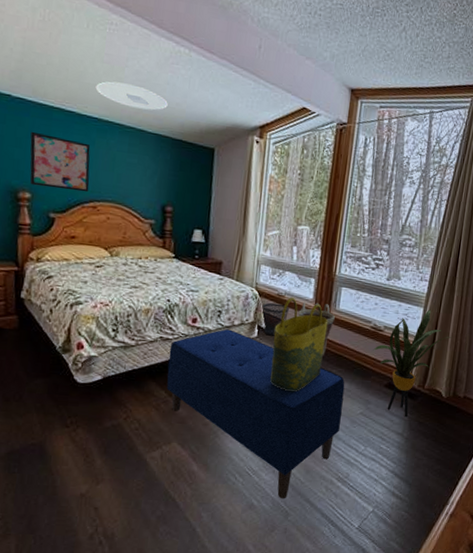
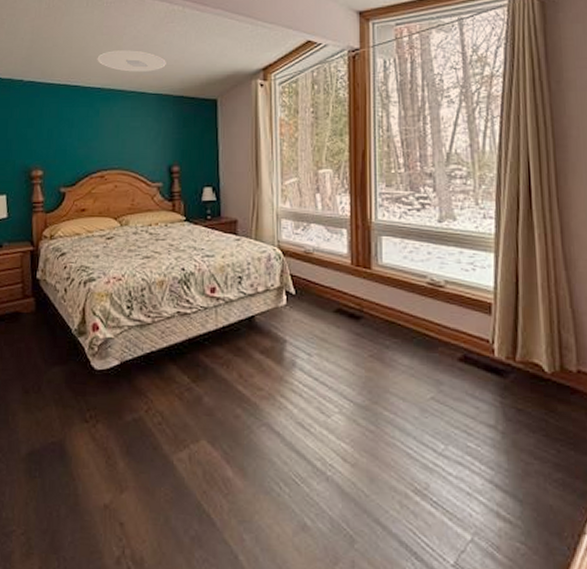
wall art: present [30,131,91,193] -> none [40,110,96,163]
bench: present [166,329,345,499] -> none [188,298,406,519]
wastebasket: present [262,302,289,336] -> none [288,262,320,303]
tote bag: present [270,296,329,392] -> none [305,253,371,373]
basket: present [298,301,335,356] -> none [332,257,378,325]
house plant: present [373,309,452,418] -> none [434,254,543,403]

